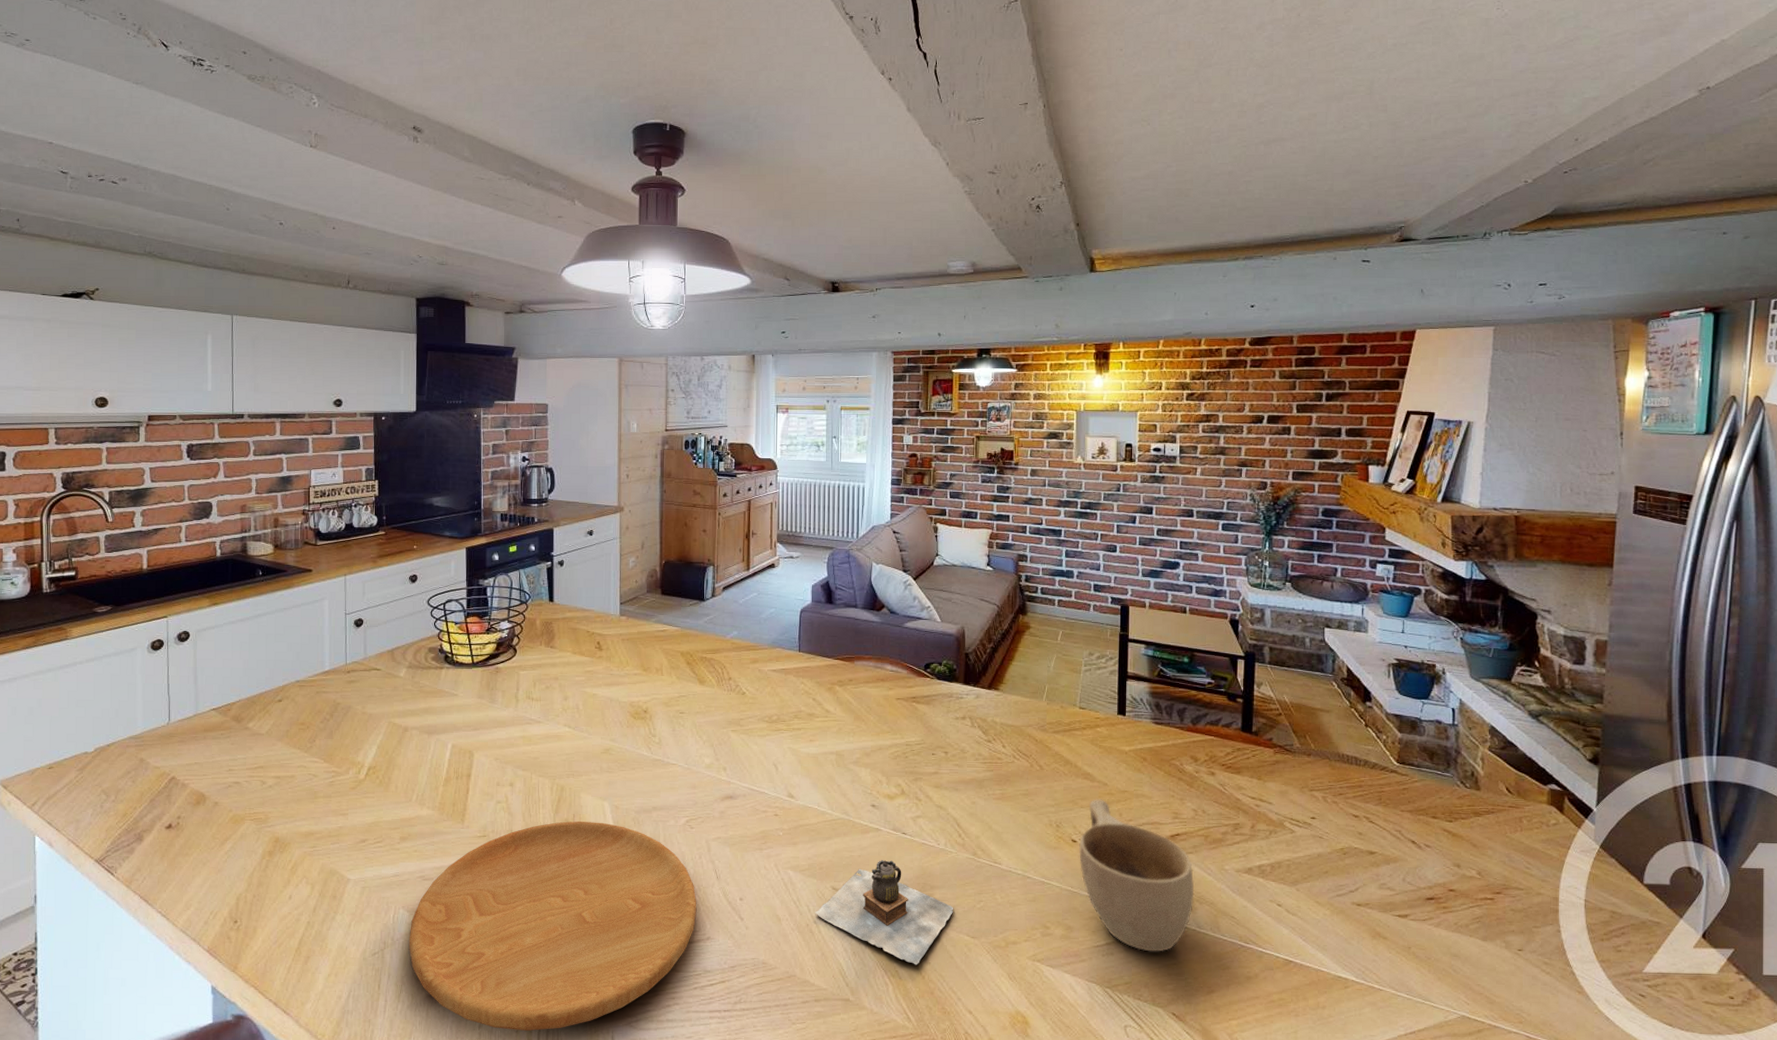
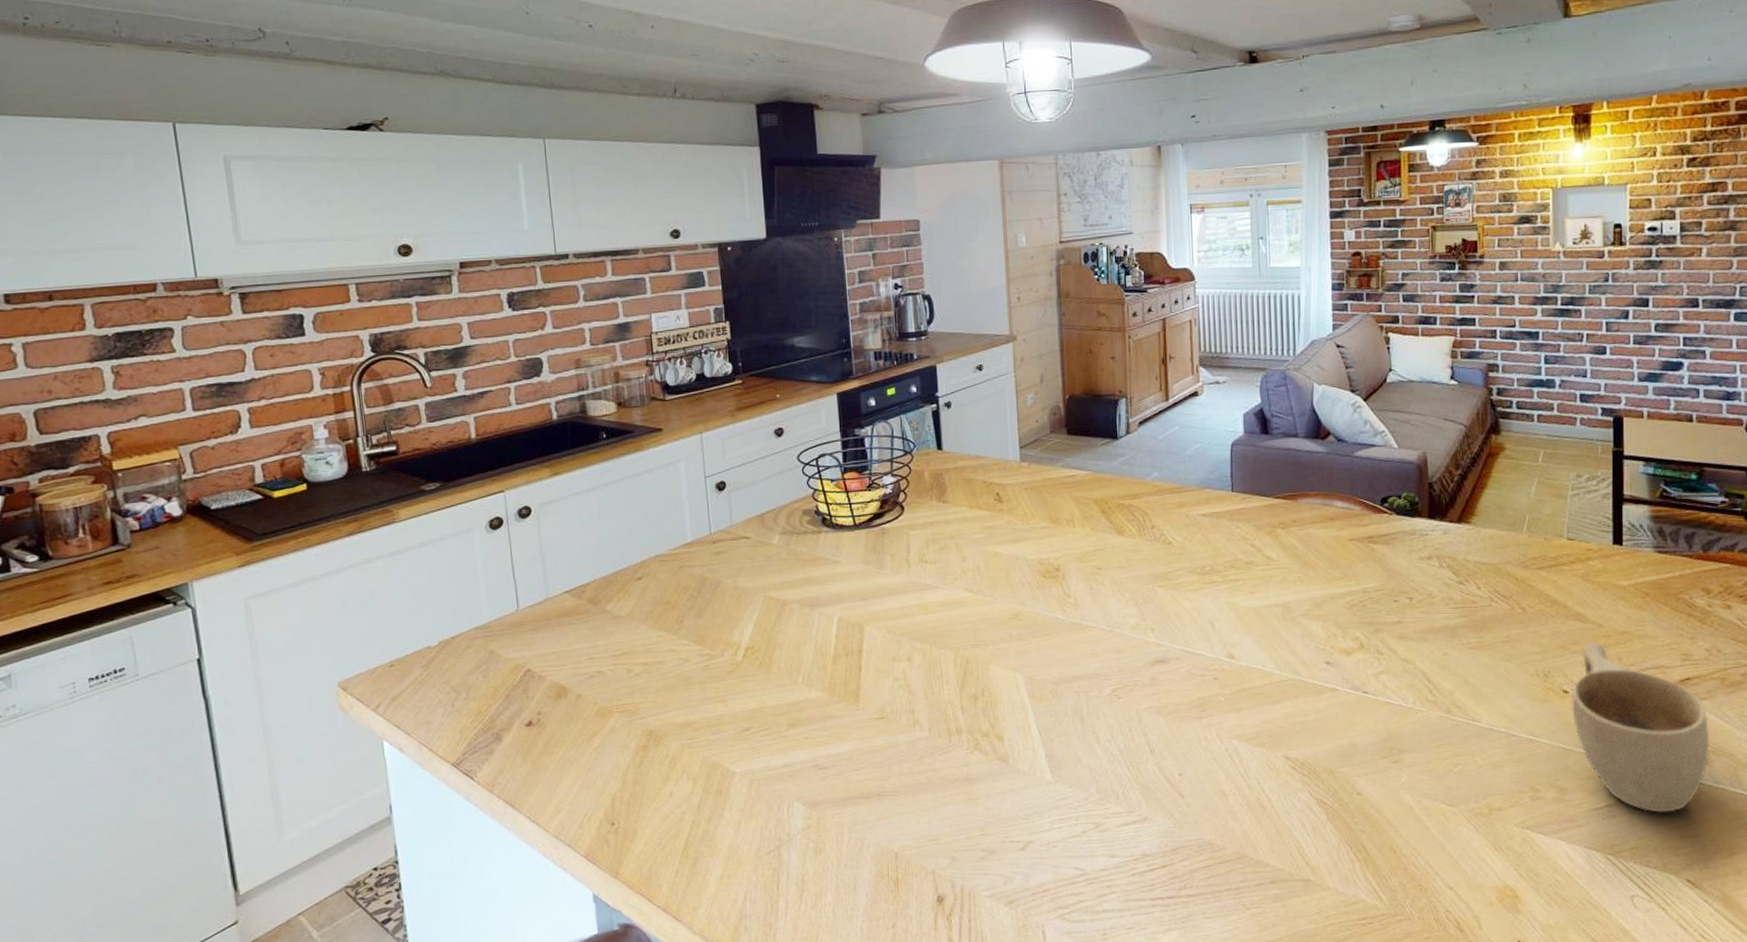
cutting board: present [408,821,697,1031] -> none [806,695,1130,928]
teapot: present [815,860,954,965] -> none [1266,723,1427,839]

